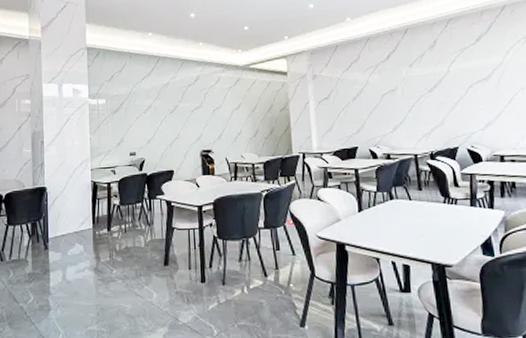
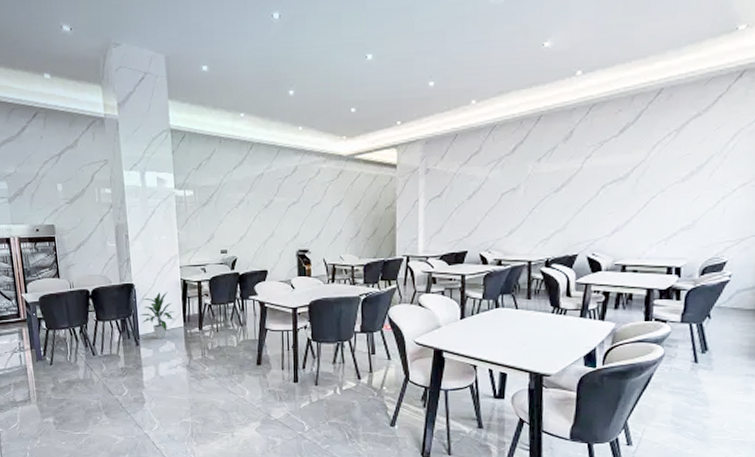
indoor plant: none [50,194,85,242] -> present [140,292,175,339]

